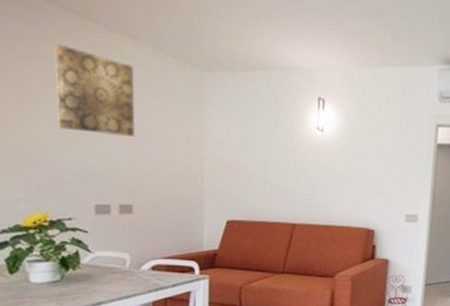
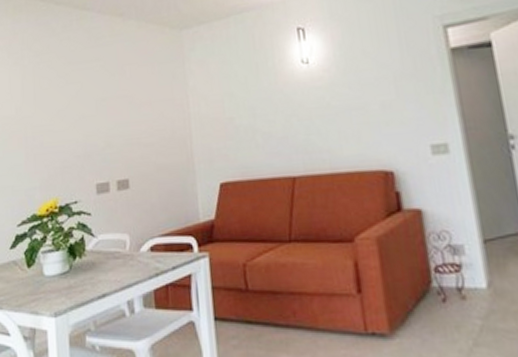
wall art: present [53,43,136,137] -> none [60,36,127,114]

